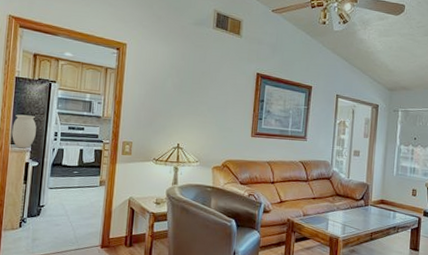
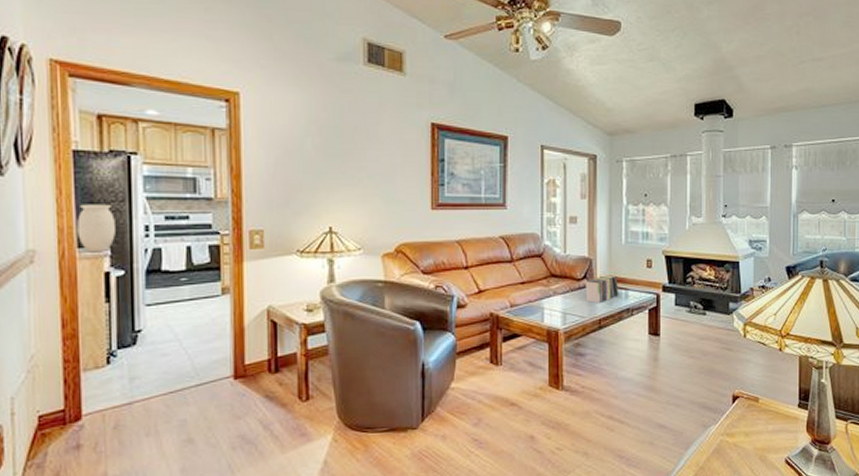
books: none [361,198,389,220] -> present [585,275,619,304]

